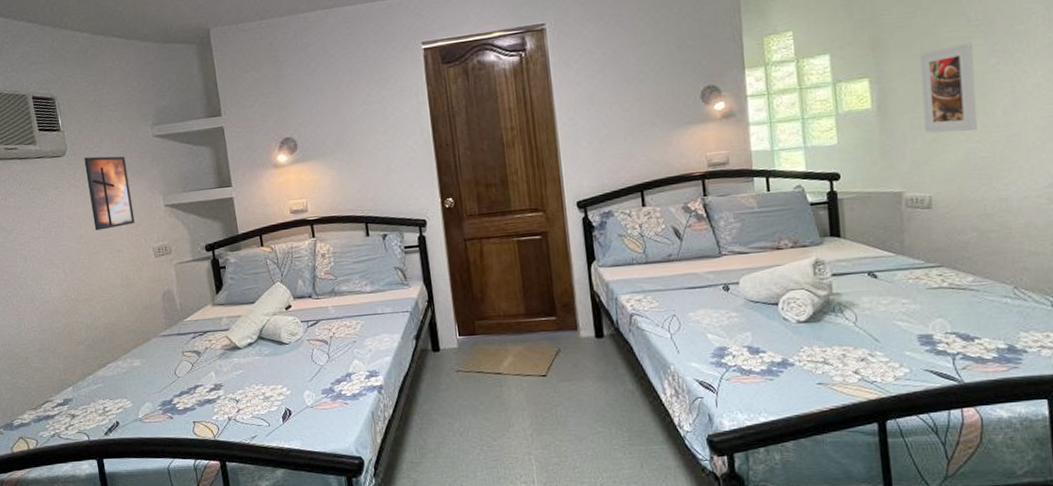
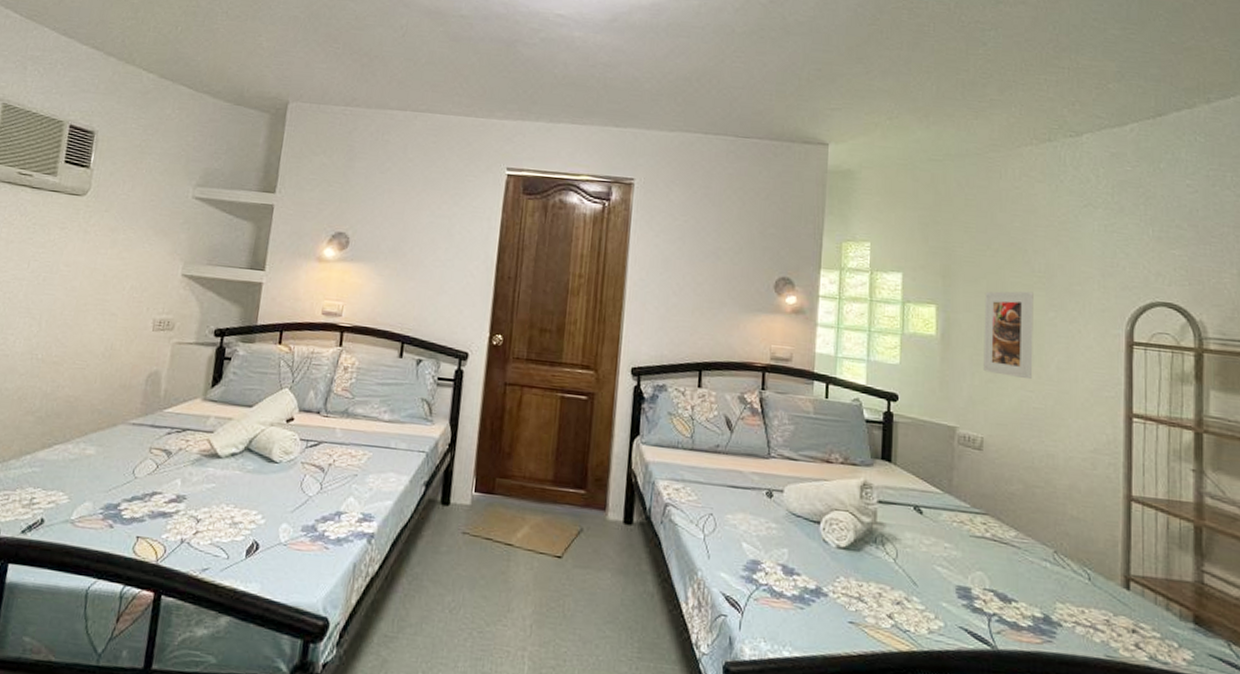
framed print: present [84,156,135,231] -> none [92,203,154,288]

